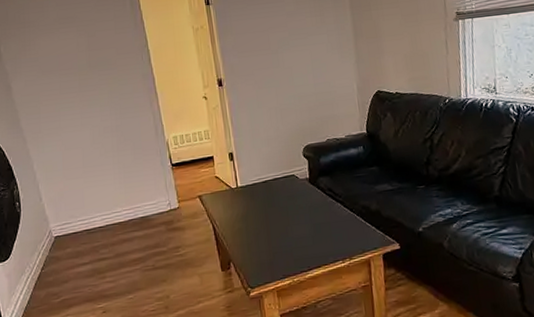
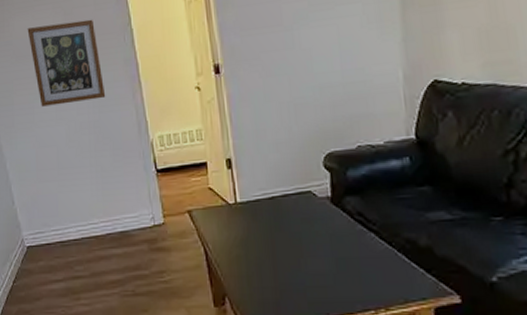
wall art: none [53,41,127,115] -> present [27,19,106,107]

